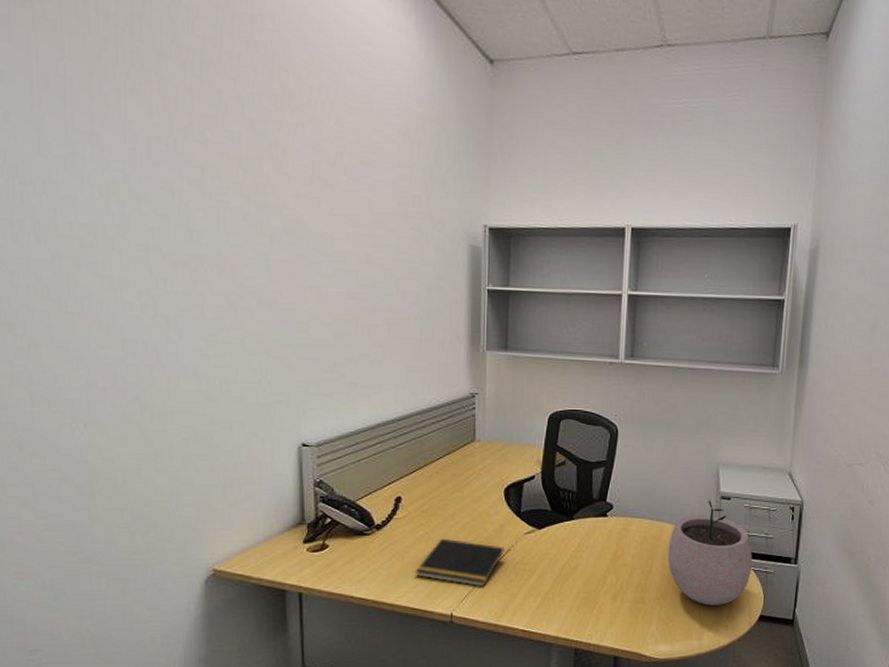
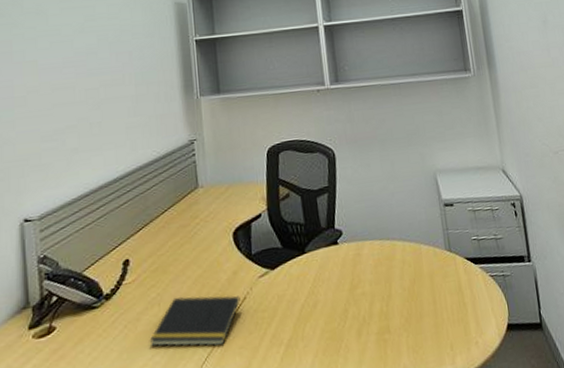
plant pot: present [667,498,753,606] -> none [403,207,489,323]

